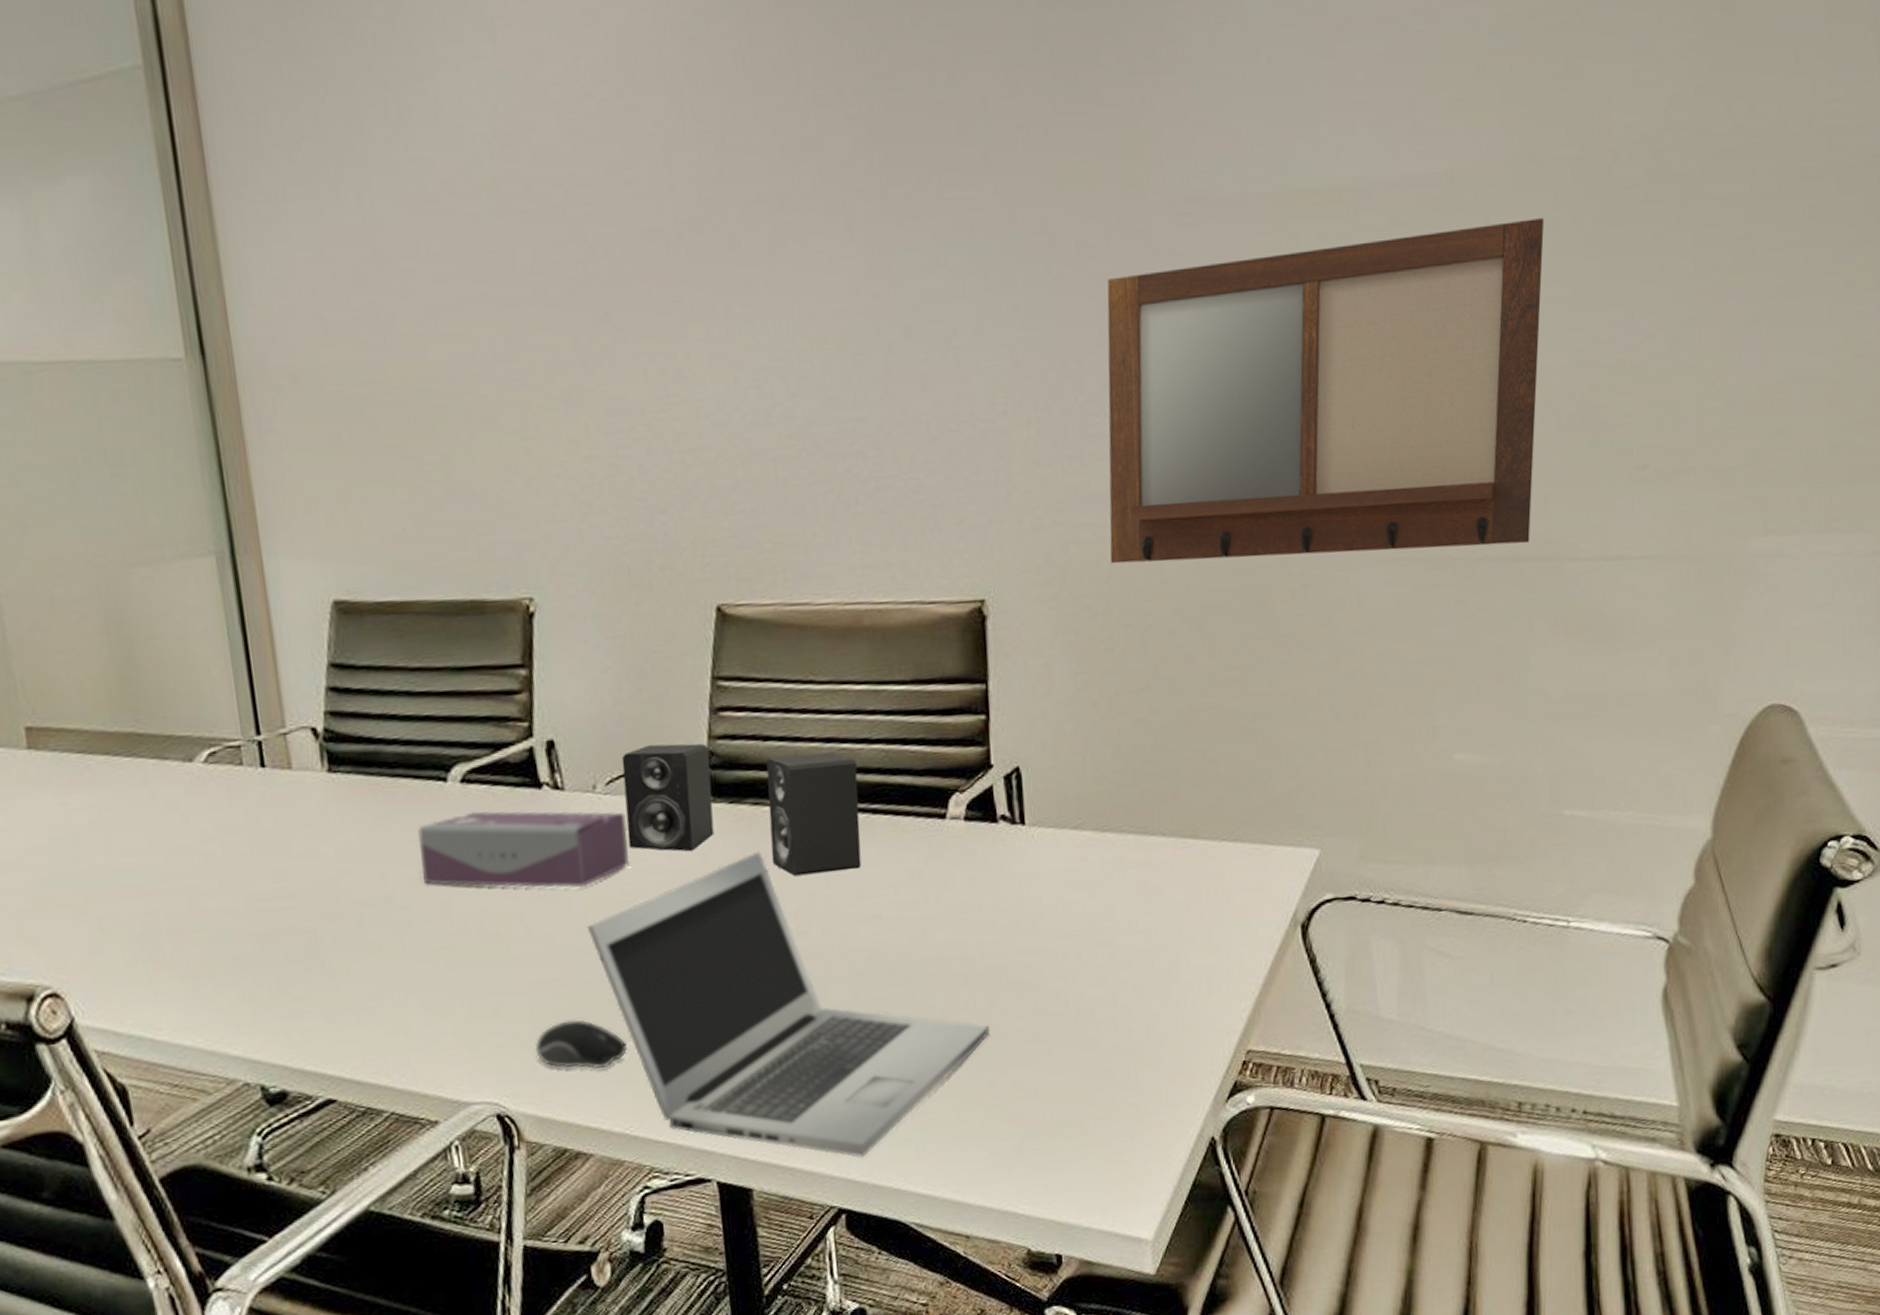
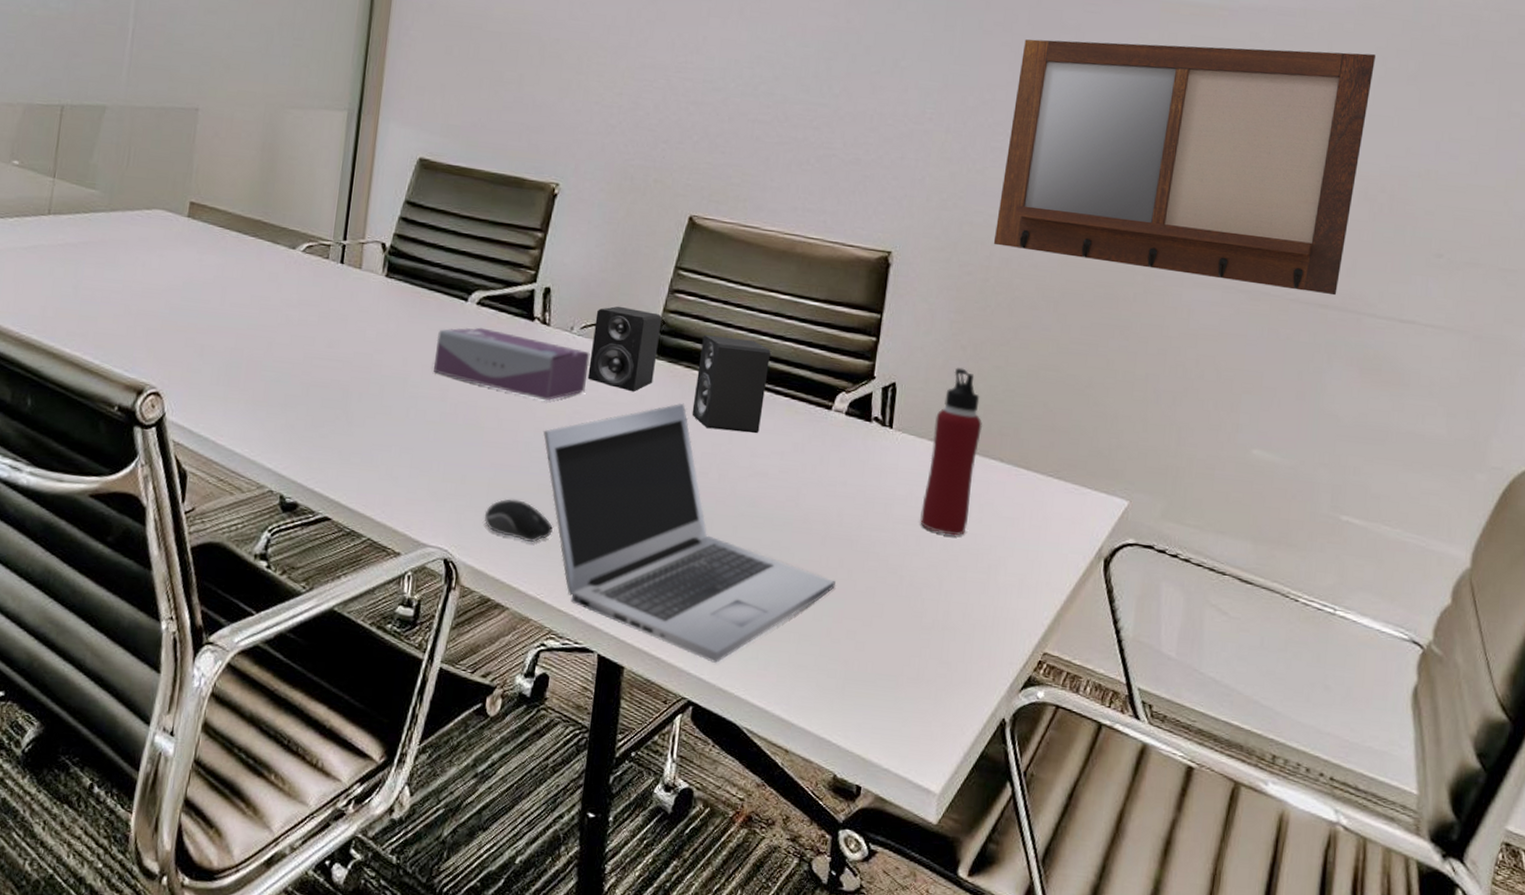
water bottle: none [1075,730,1135,940] -> present [920,367,982,536]

